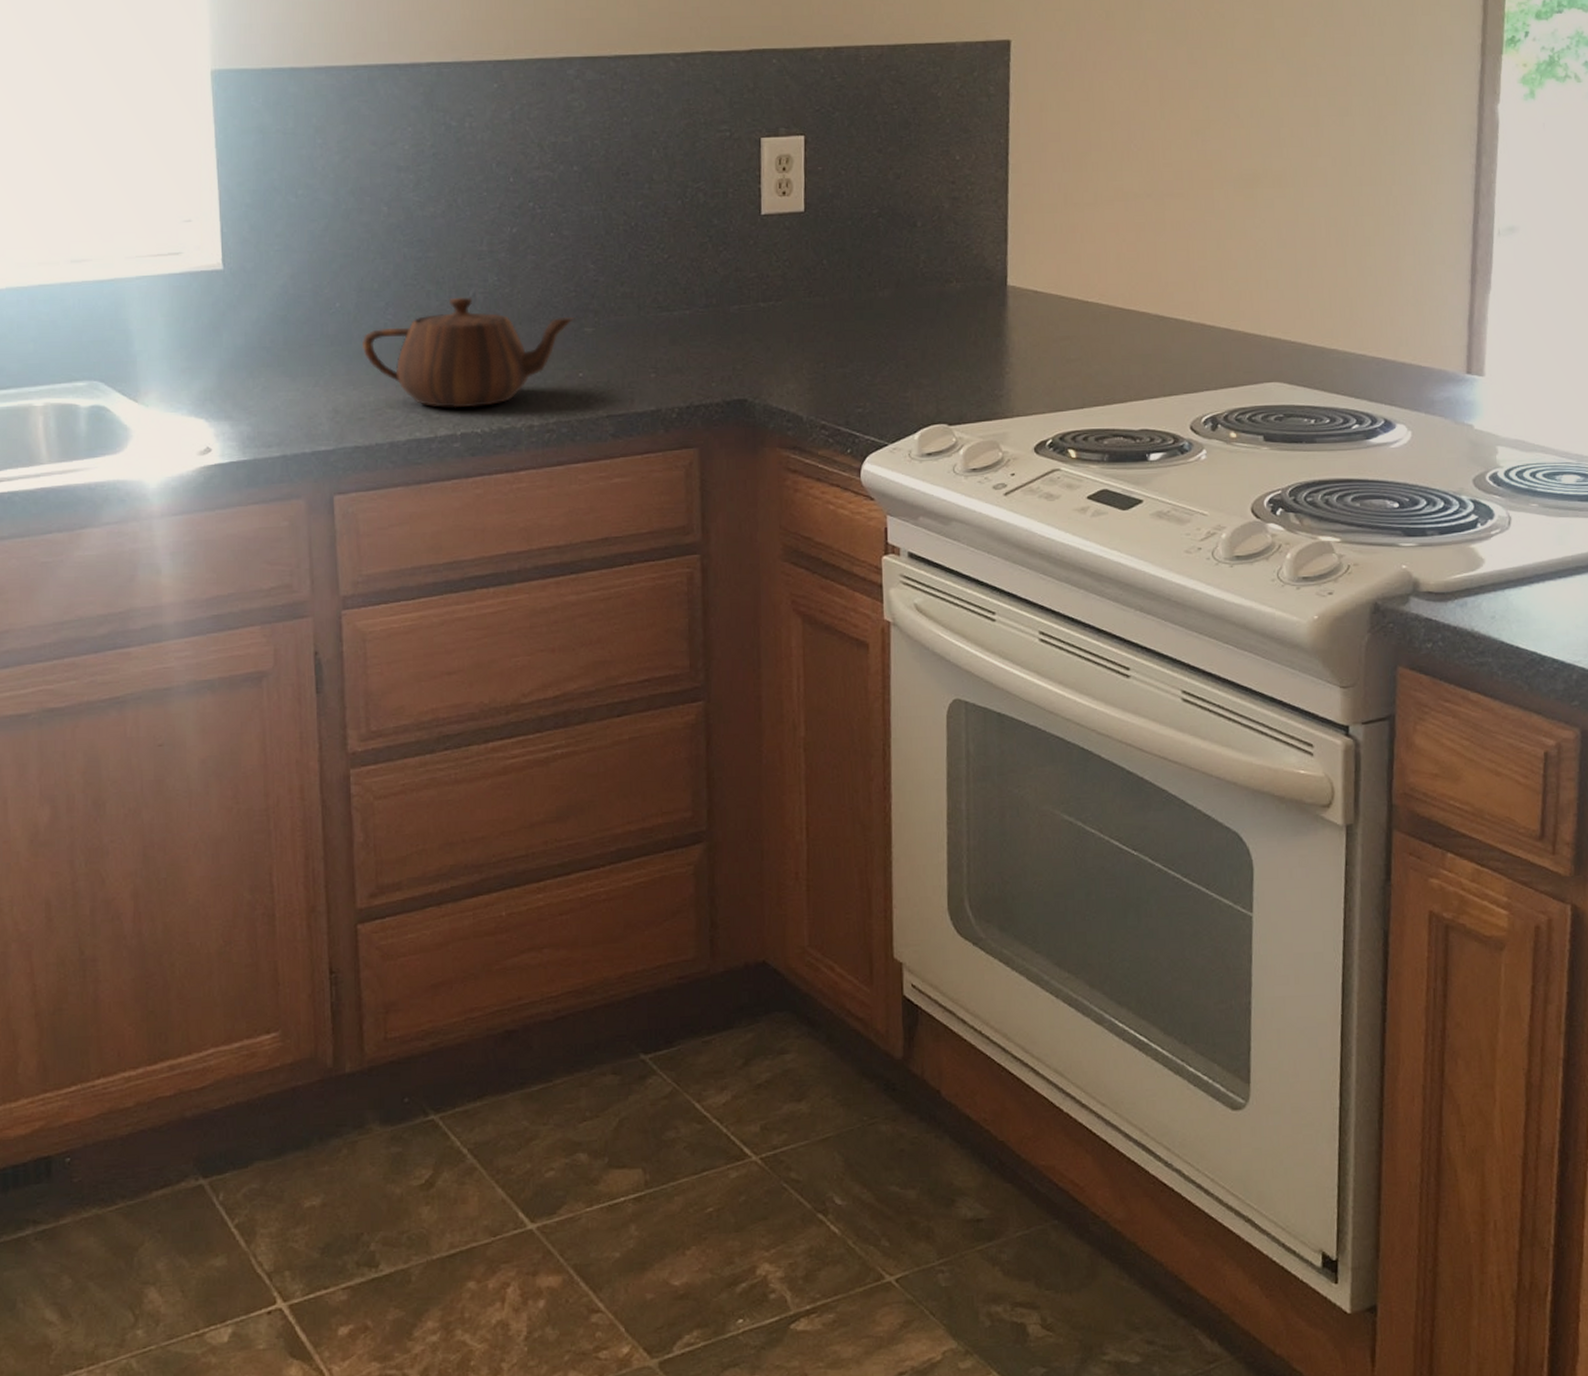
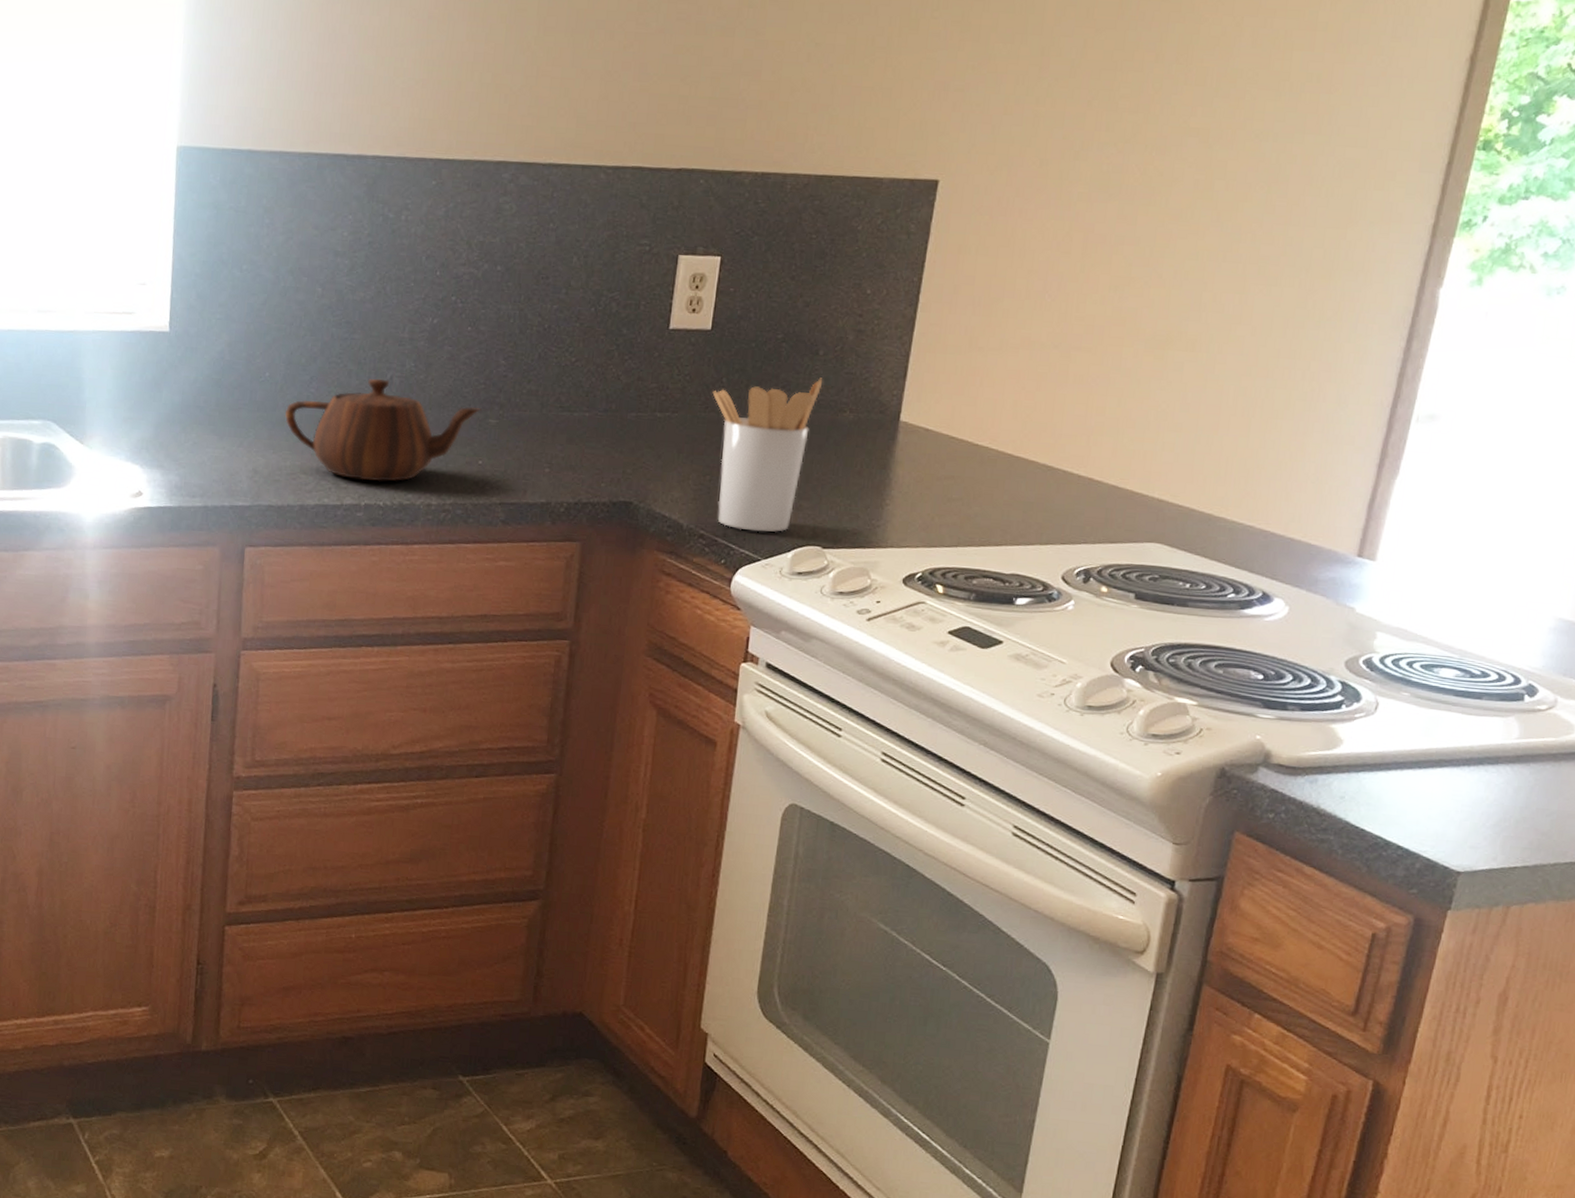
utensil holder: none [814,249,925,416] -> present [712,377,823,532]

